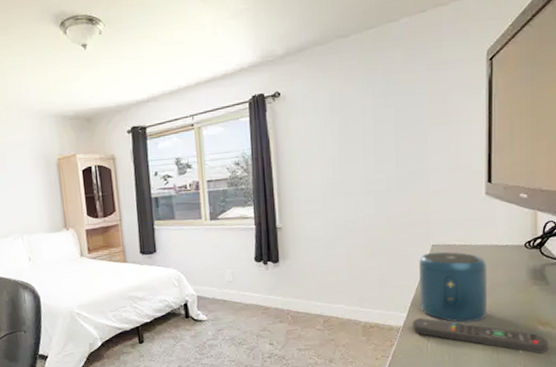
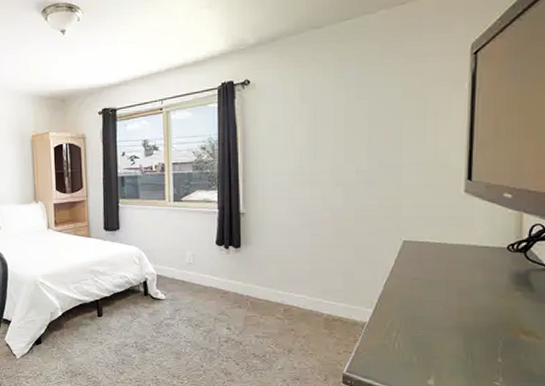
remote control: present [412,318,549,354] -> none [378,315,532,364]
speaker: present [419,252,488,323] -> none [388,248,464,324]

